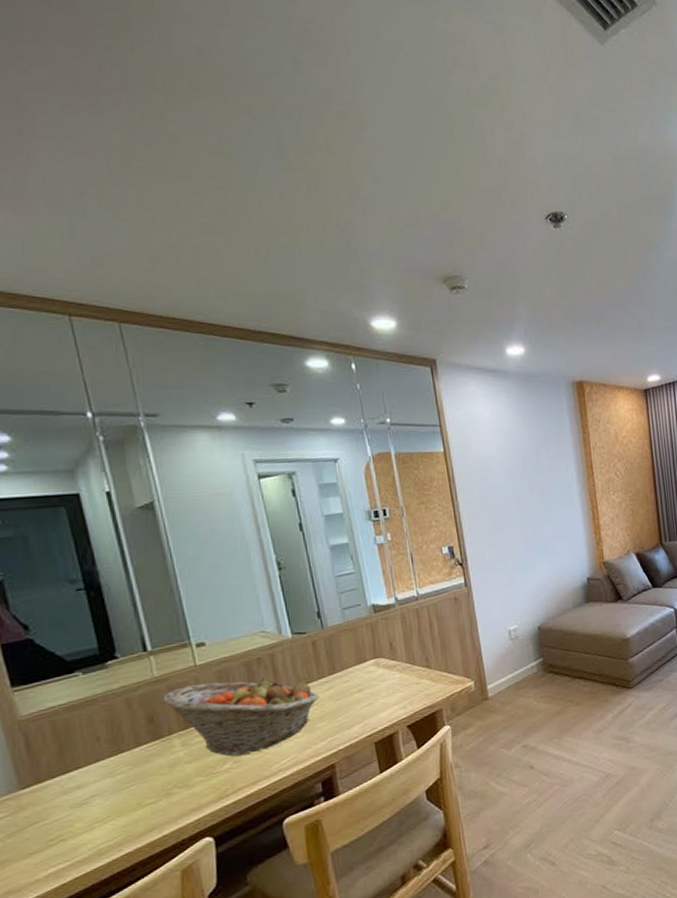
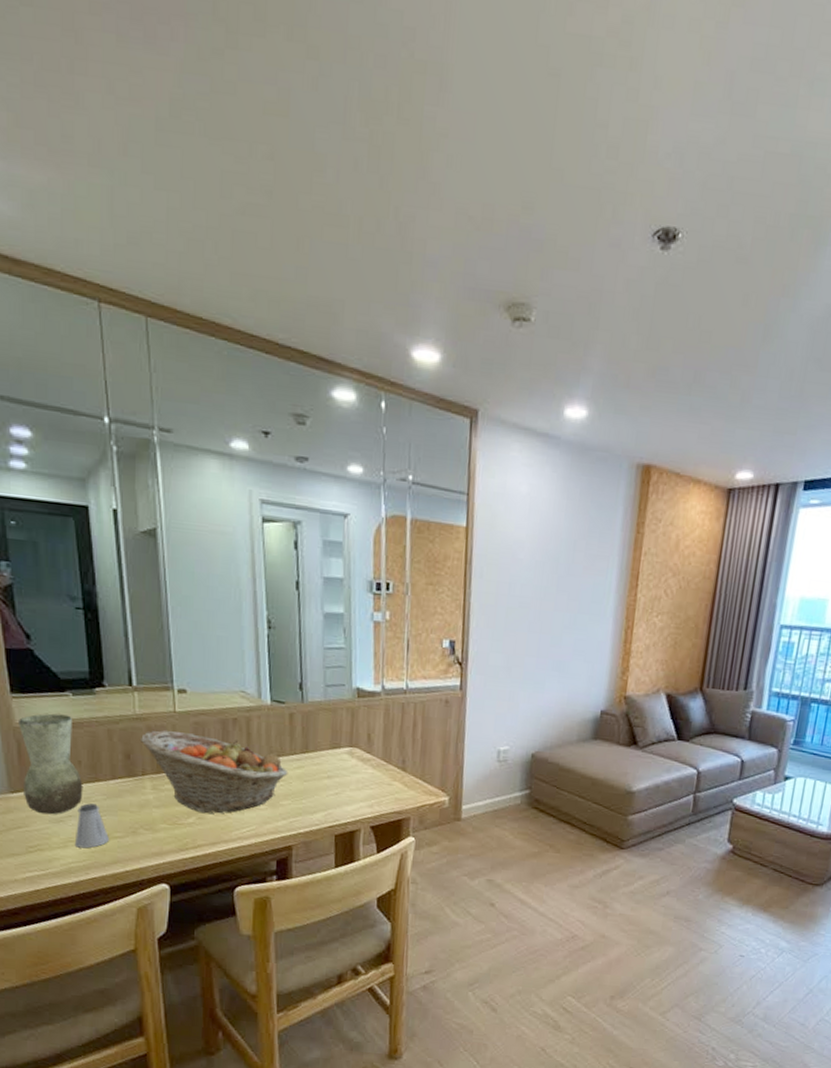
vase: none [22,694,106,803] -> present [17,713,83,815]
saltshaker: none [101,776,141,826] -> present [74,803,109,849]

